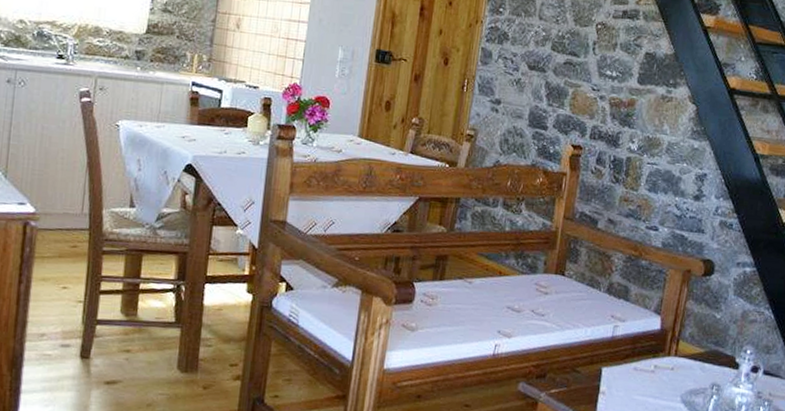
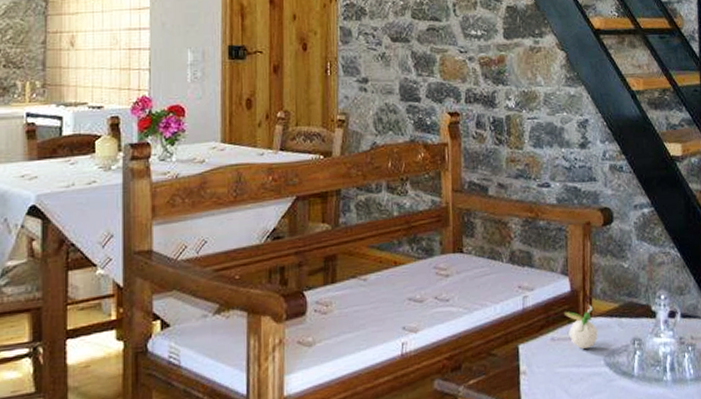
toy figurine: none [649,345,680,384] -> present [563,305,598,349]

